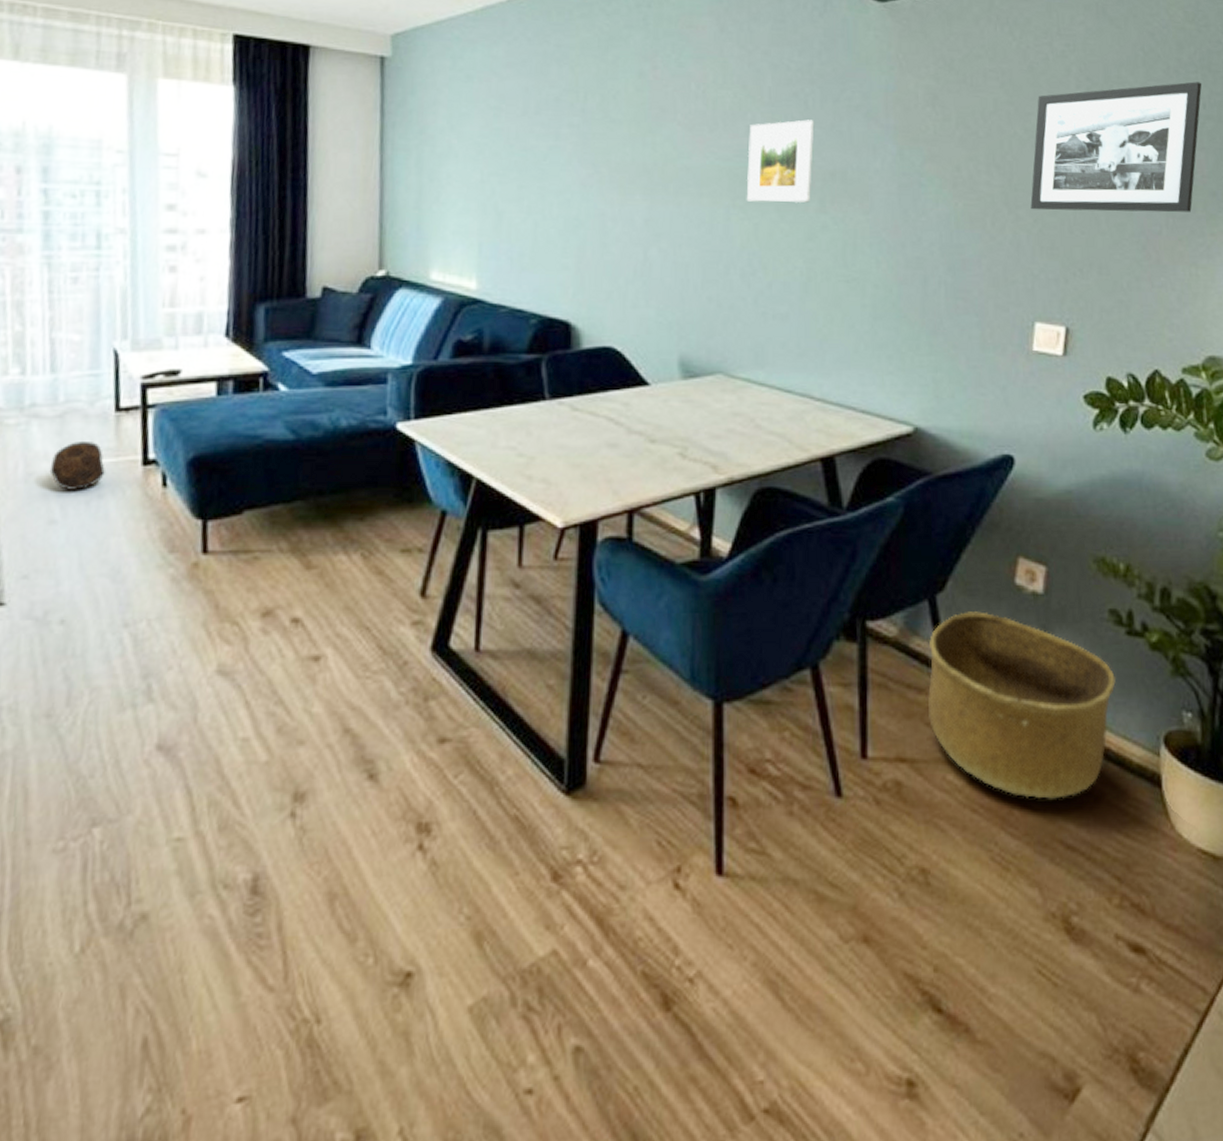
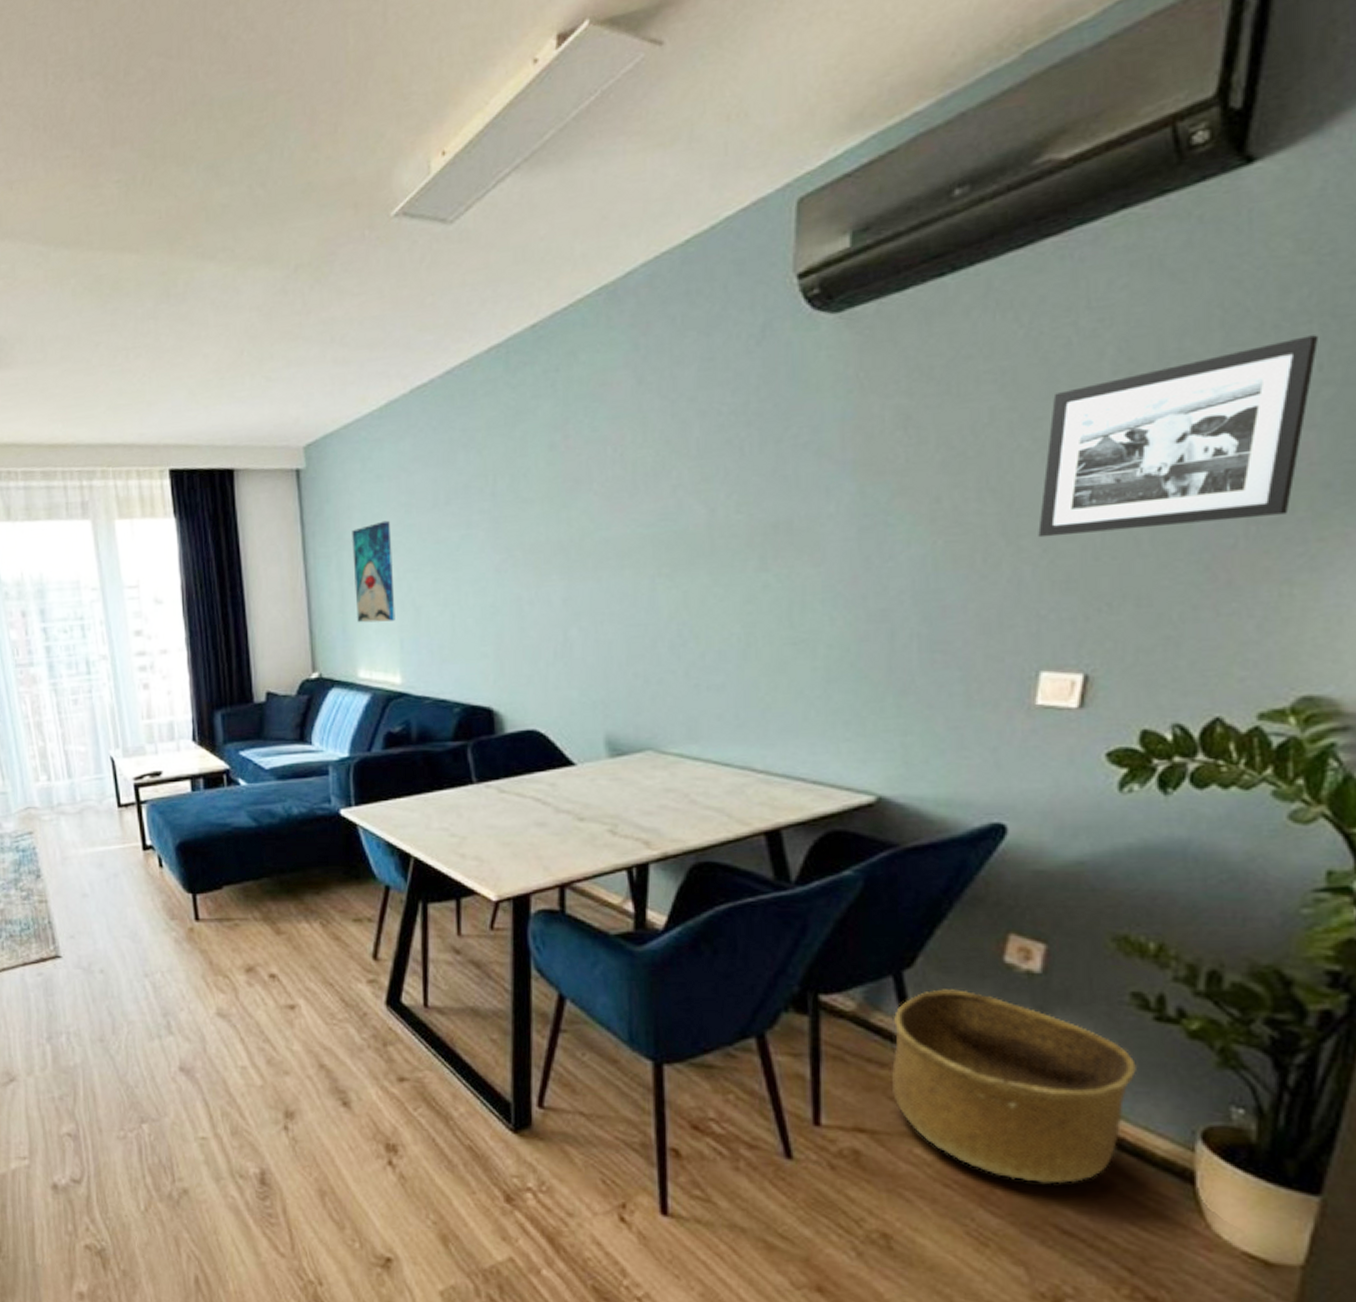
soccer ball: present [49,442,105,490] -> none [77,832,116,871]
wall art: none [434,121,478,223] -> present [352,520,395,623]
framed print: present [746,119,814,203] -> none [673,467,752,568]

